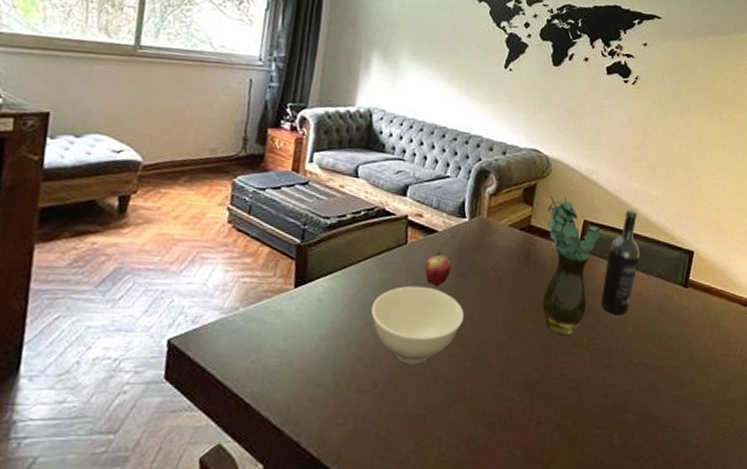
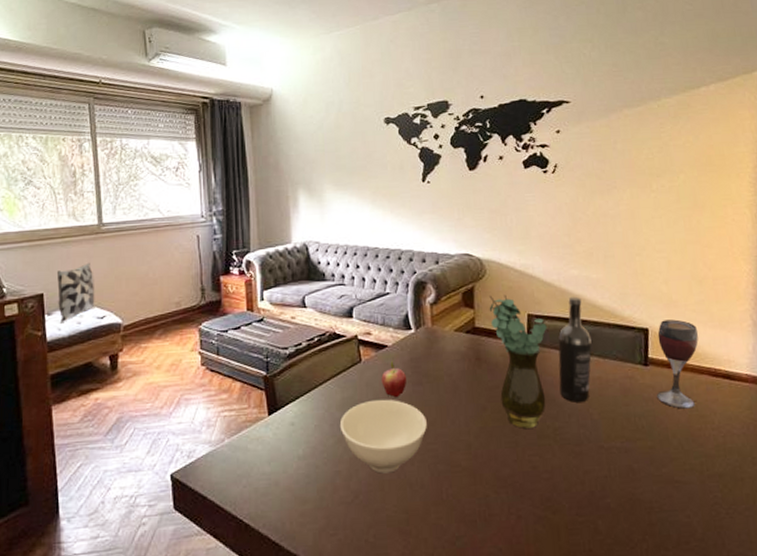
pillow: none [65,86,118,150] -> present [56,262,95,322]
cup: none [690,245,738,334] -> present [657,319,699,409]

